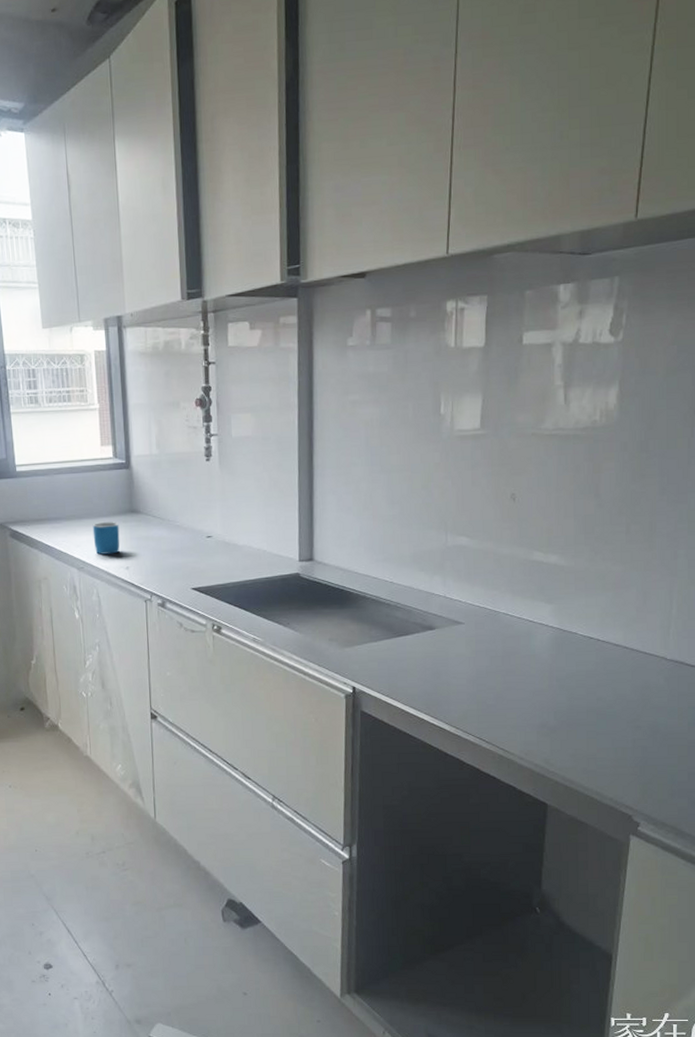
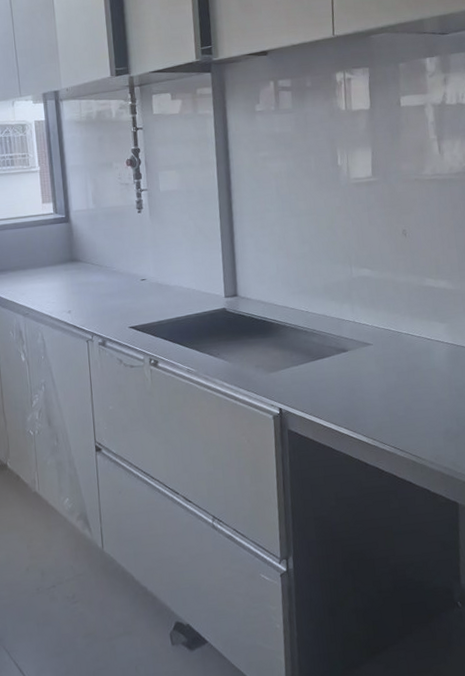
mug: present [92,522,120,555] -> none [36,270,62,301]

